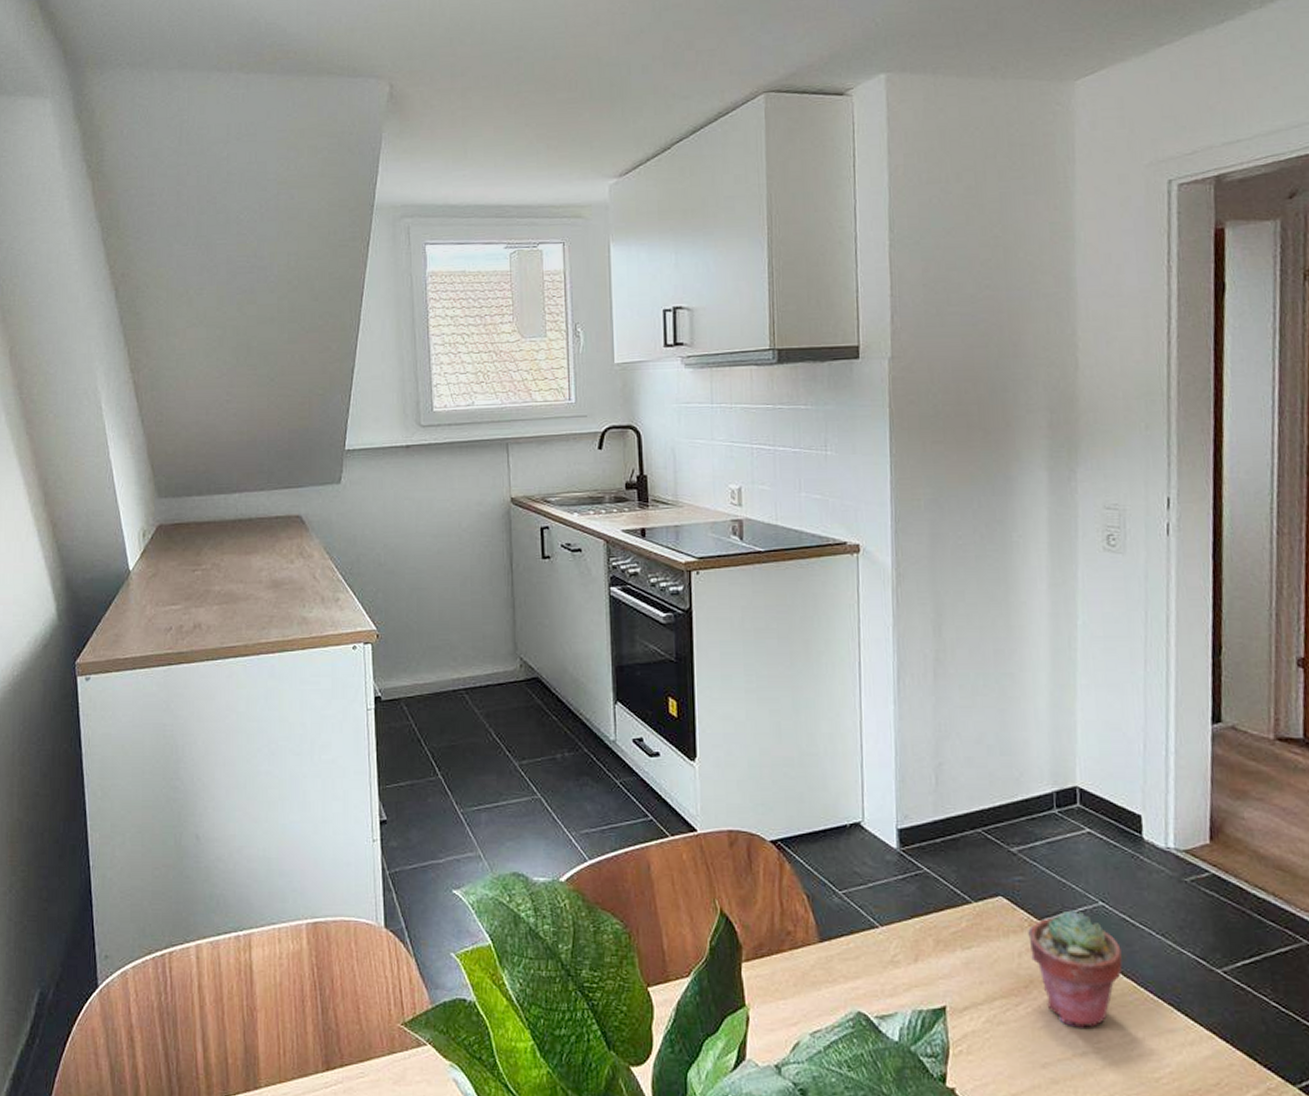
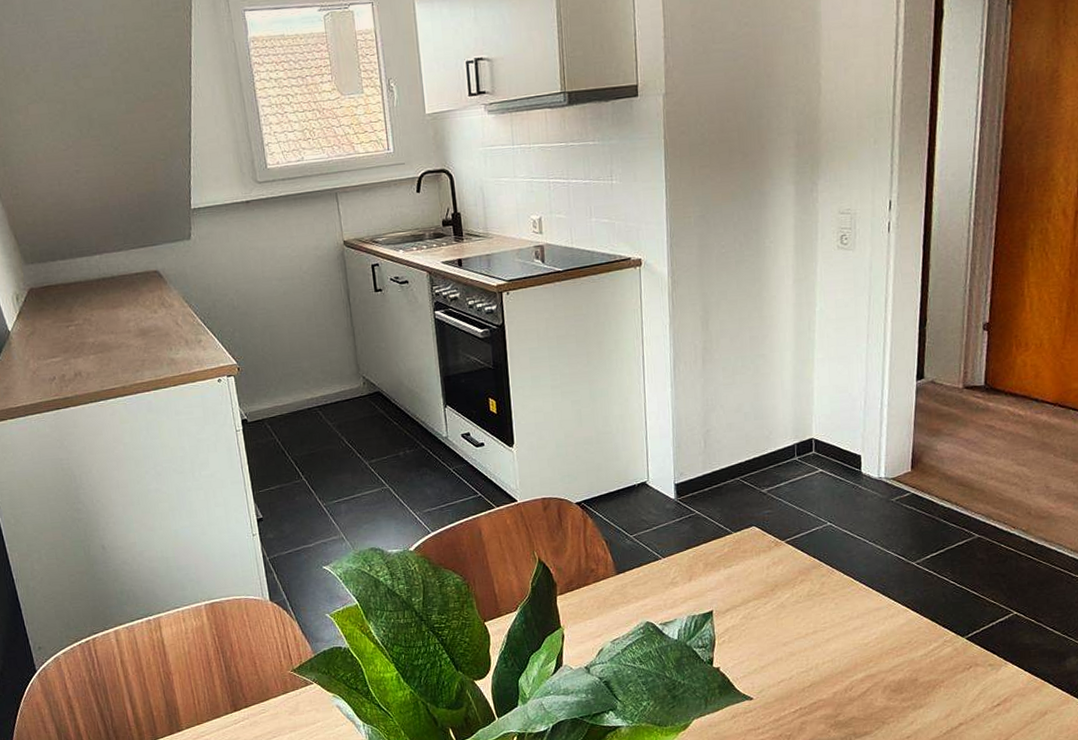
potted succulent: present [1028,910,1123,1028] -> none [774,531,844,615]

